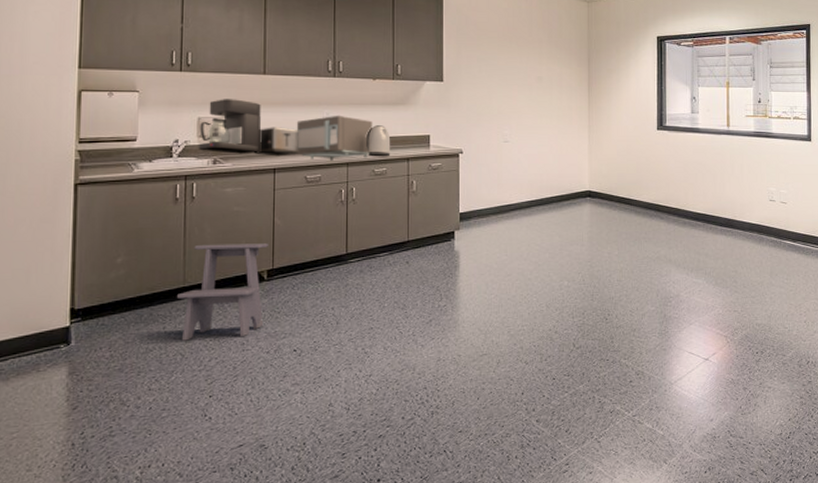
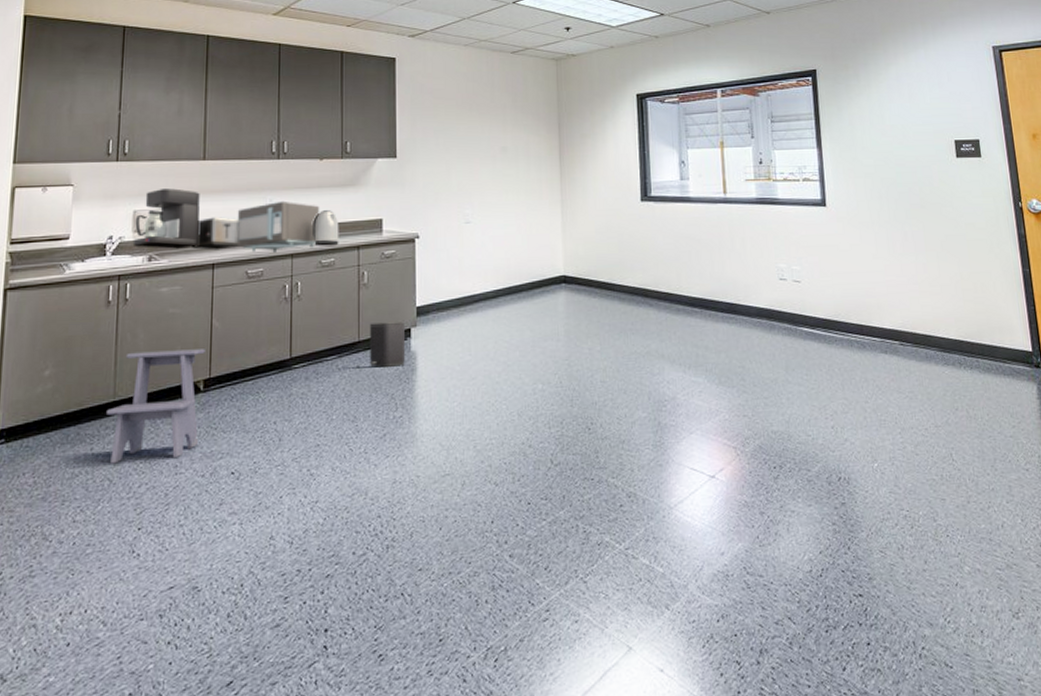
pedal bin: none [417,225,449,264] -> present [369,321,405,368]

